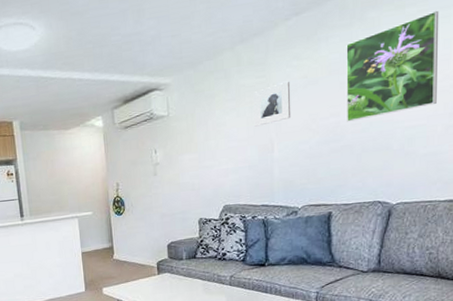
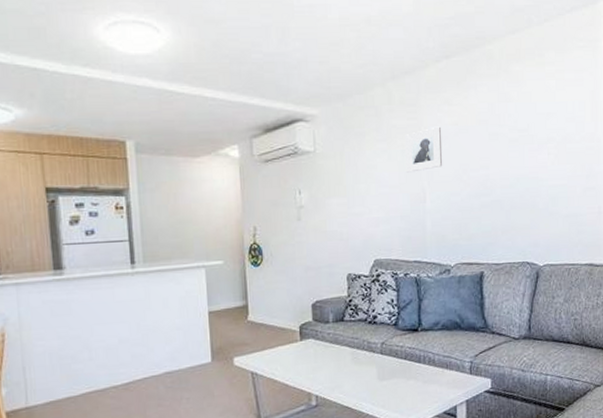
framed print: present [346,10,439,122] -> none [493,72,575,176]

